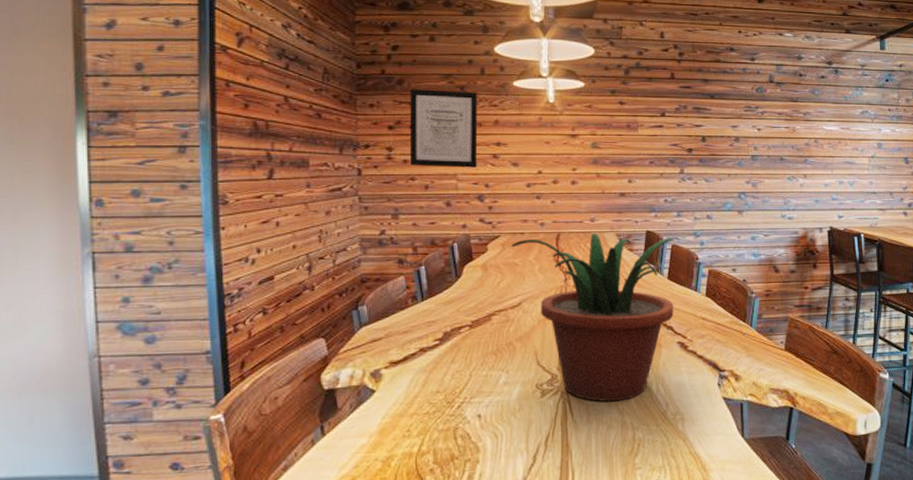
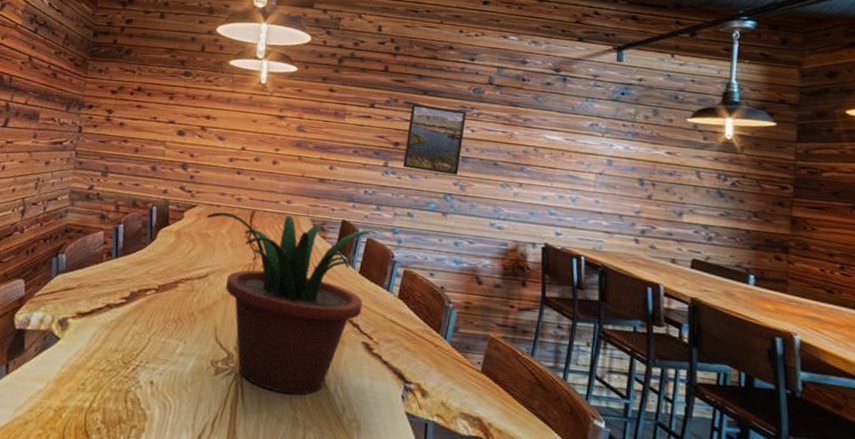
wall art: present [409,89,478,168] -> none [125,59,195,137]
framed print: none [698,109,752,174] -> present [403,104,466,175]

